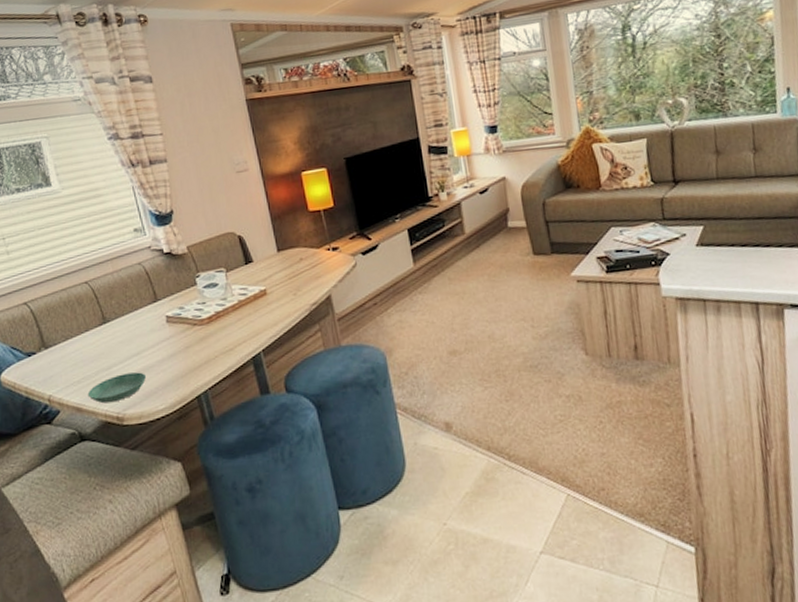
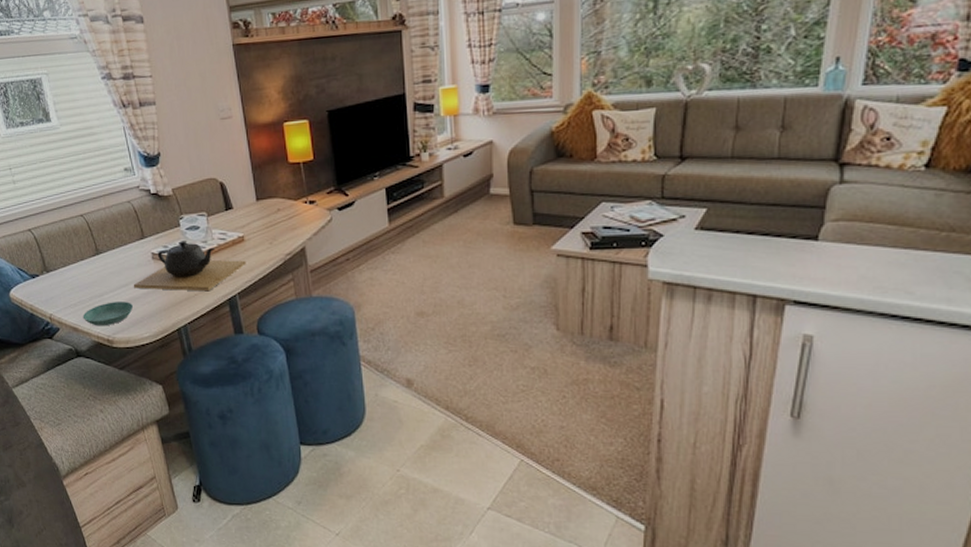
teapot: none [145,299,270,357] -> present [133,241,246,292]

